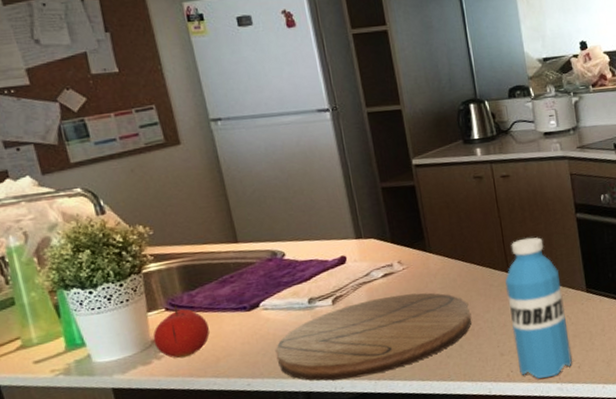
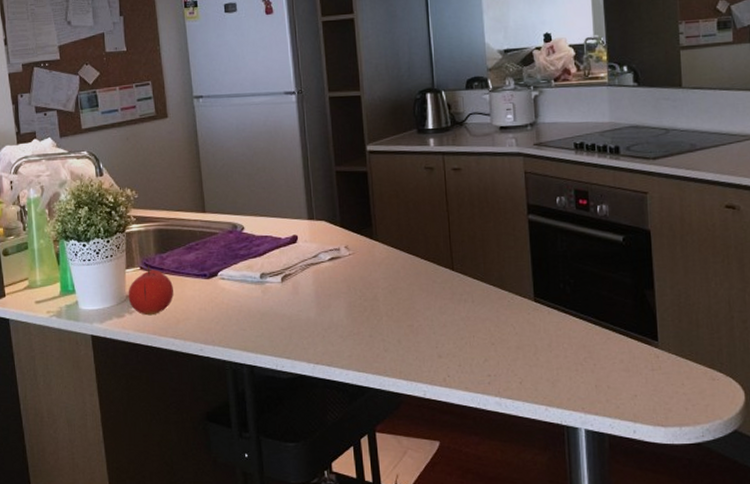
cutting board: present [275,292,471,381] -> none [227,280,411,359]
water bottle: present [505,237,573,379] -> none [448,235,514,390]

